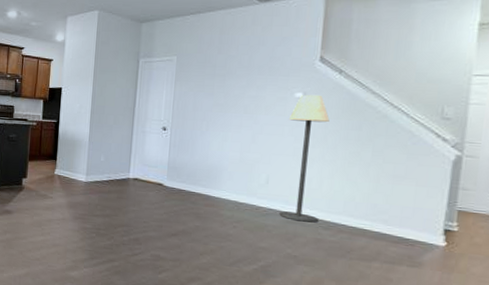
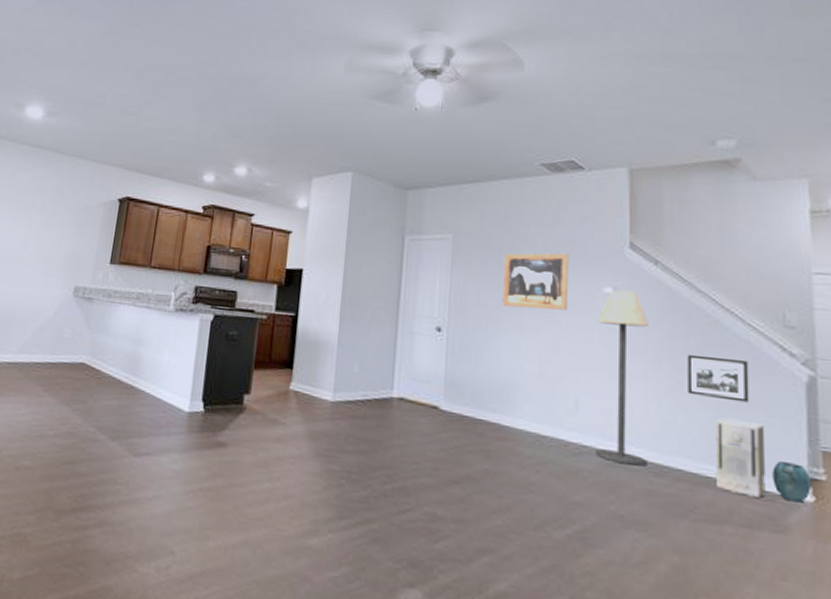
wall art: none [214,67,270,112] -> present [502,252,570,310]
picture frame: none [356,141,408,177] -> present [687,354,750,403]
air purifier: none [370,188,414,243] -> present [715,418,766,498]
vase: none [414,218,446,247] -> present [772,461,813,503]

